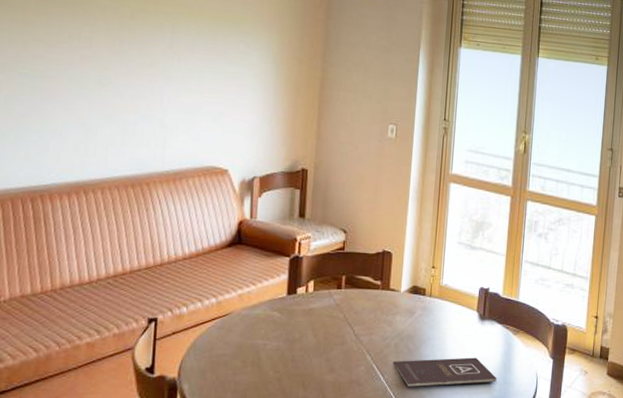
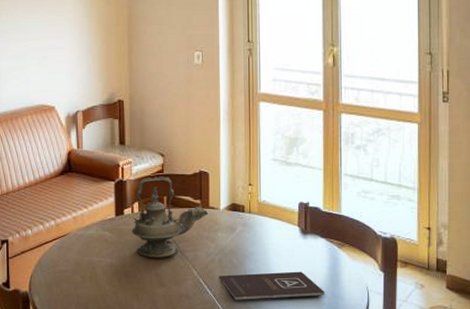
teapot: none [304,254,389,342] -> present [132,177,209,258]

